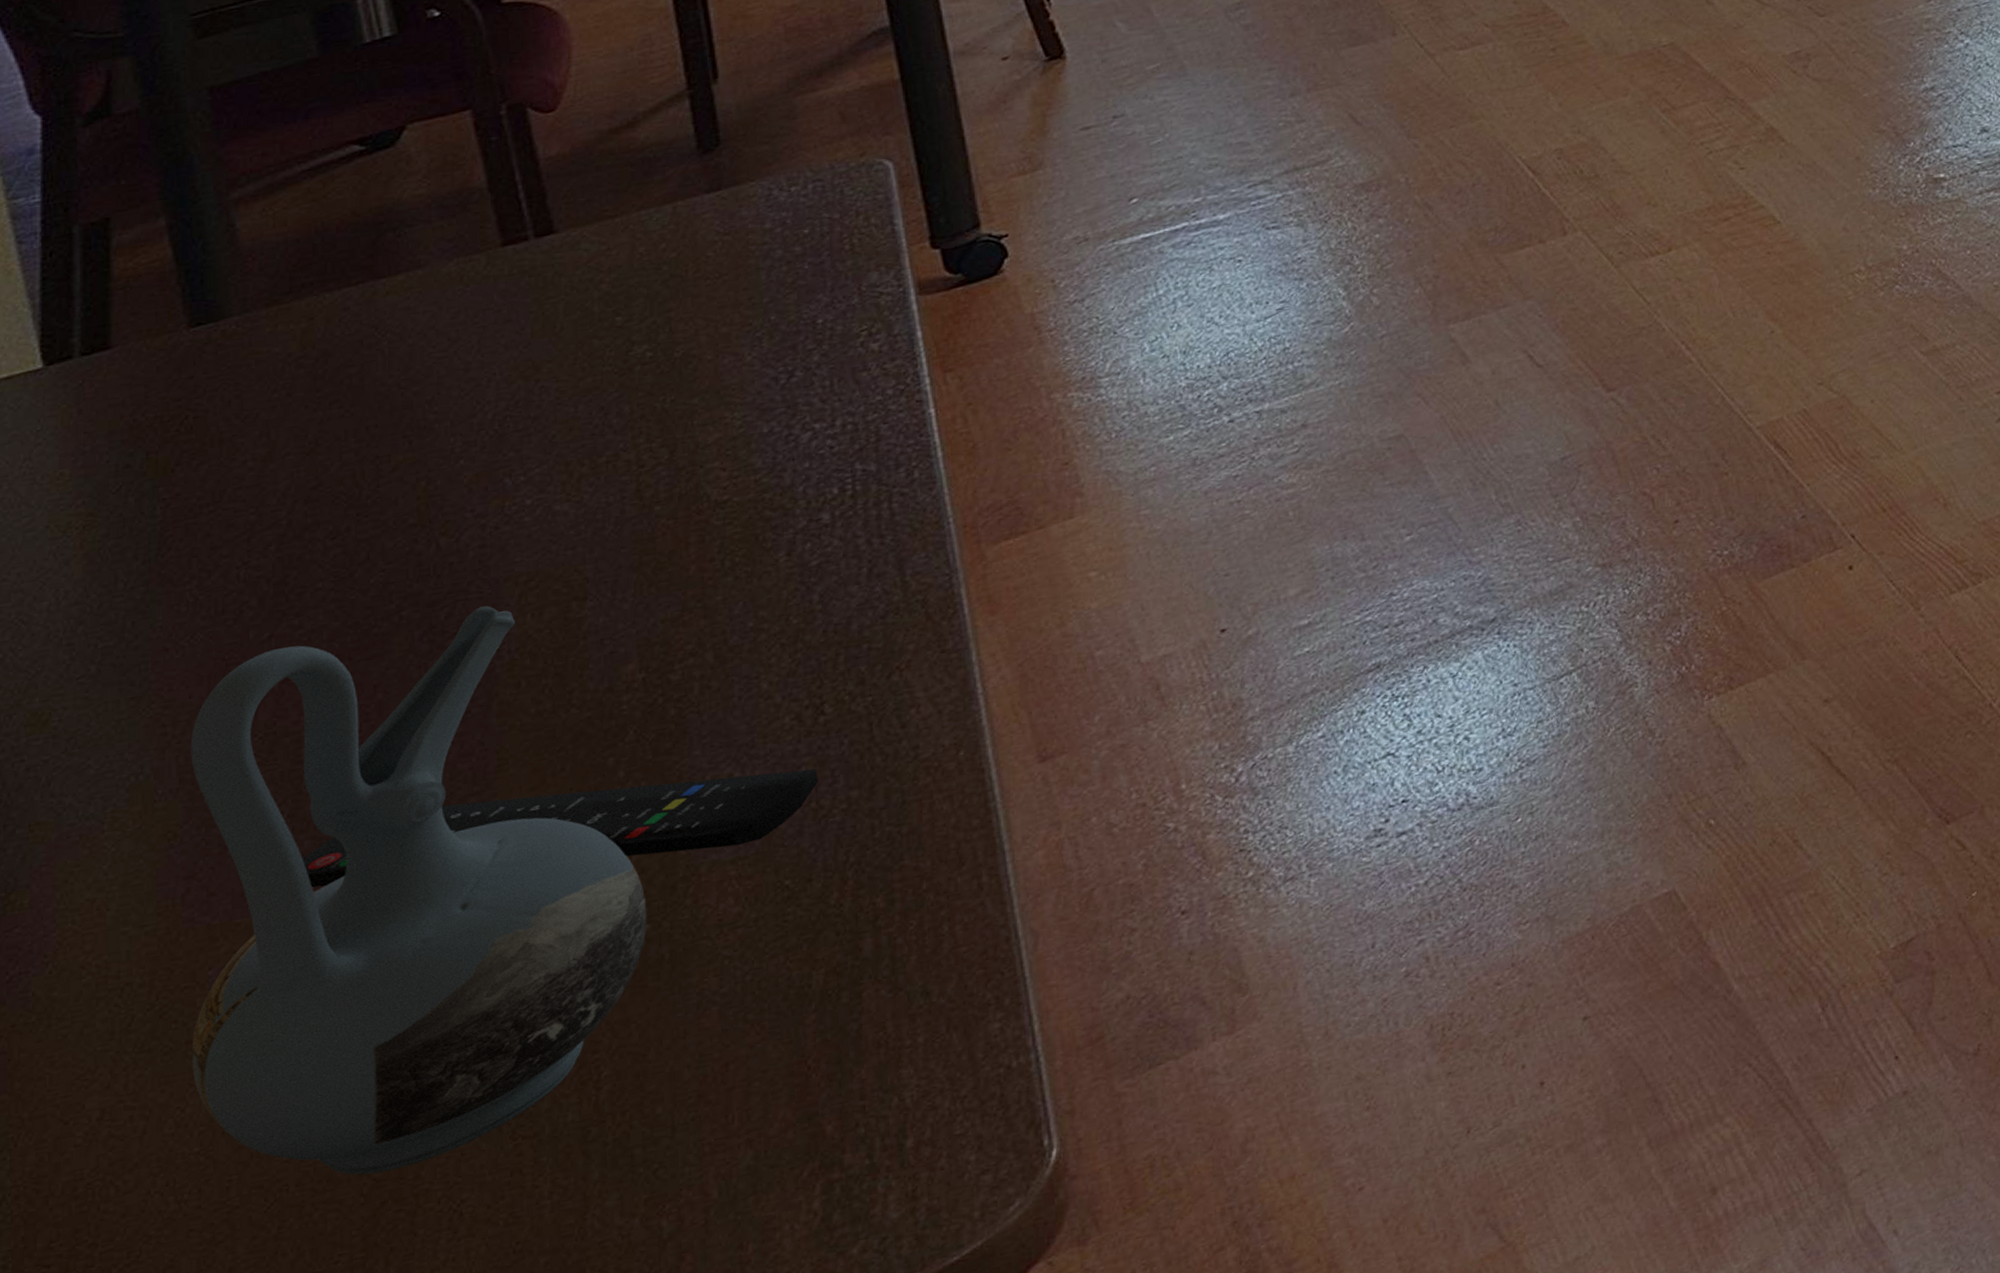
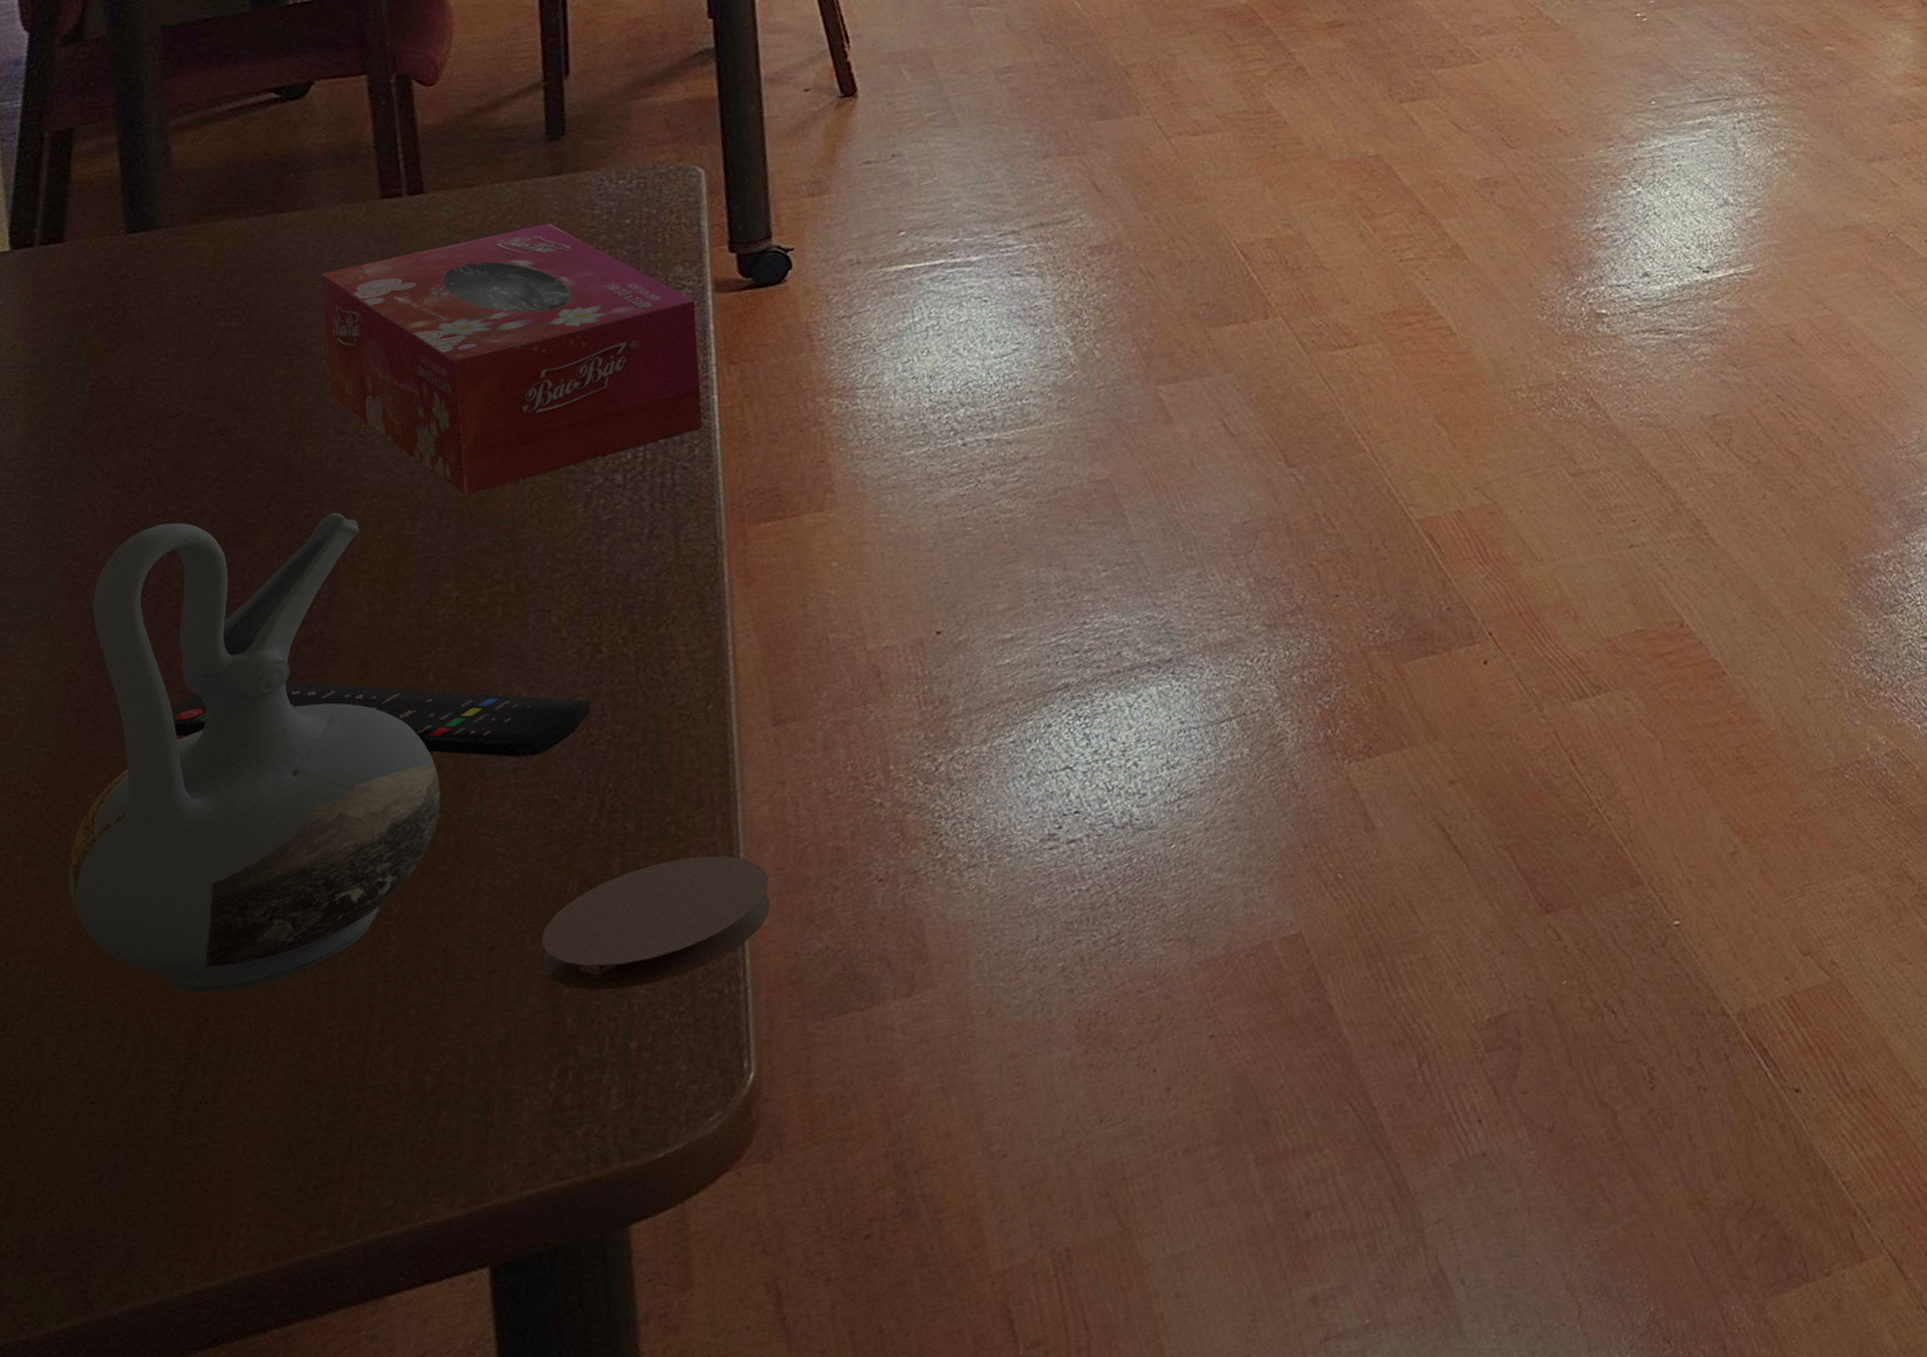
tissue box: none [437,245,920,564] -> present [321,223,702,496]
coaster: none [785,914,1057,1093] -> present [541,856,771,991]

